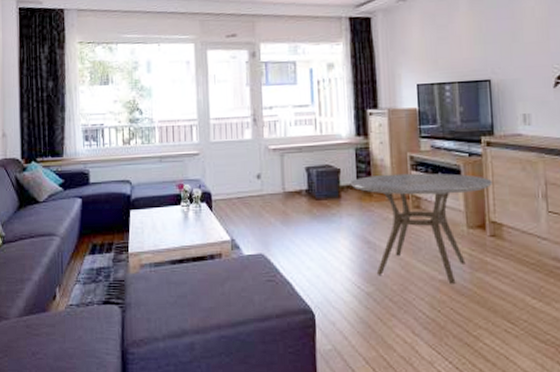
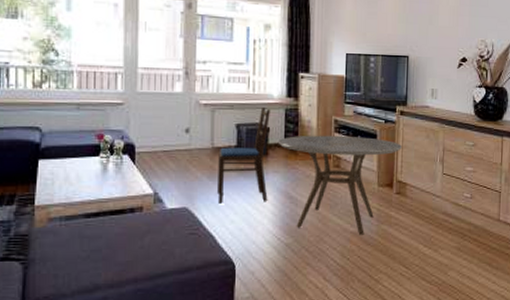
dining chair: none [290,147,344,250] -> present [216,106,270,204]

